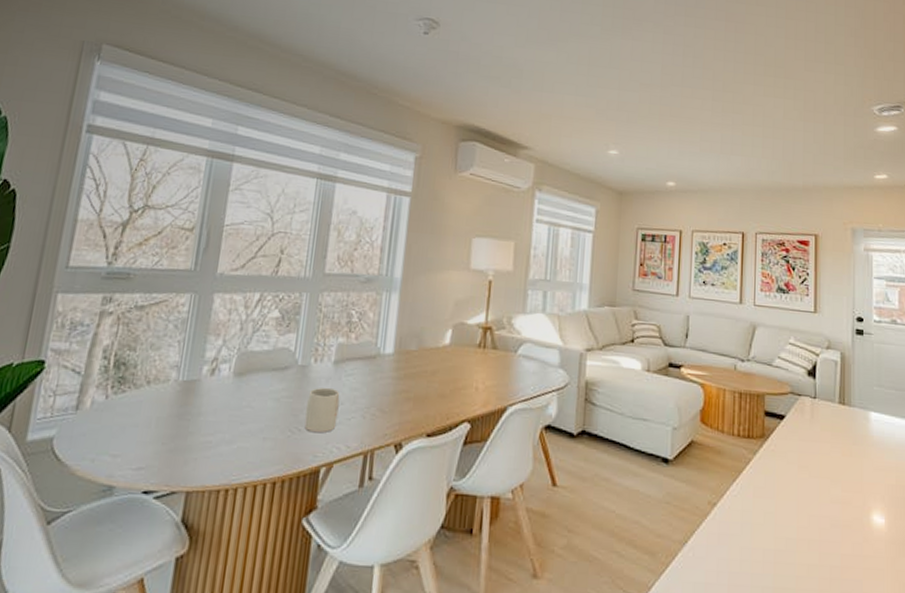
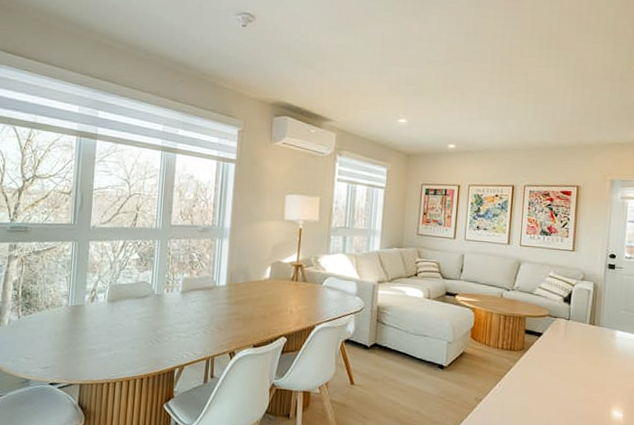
mug: present [304,387,340,434] -> none [162,310,187,344]

